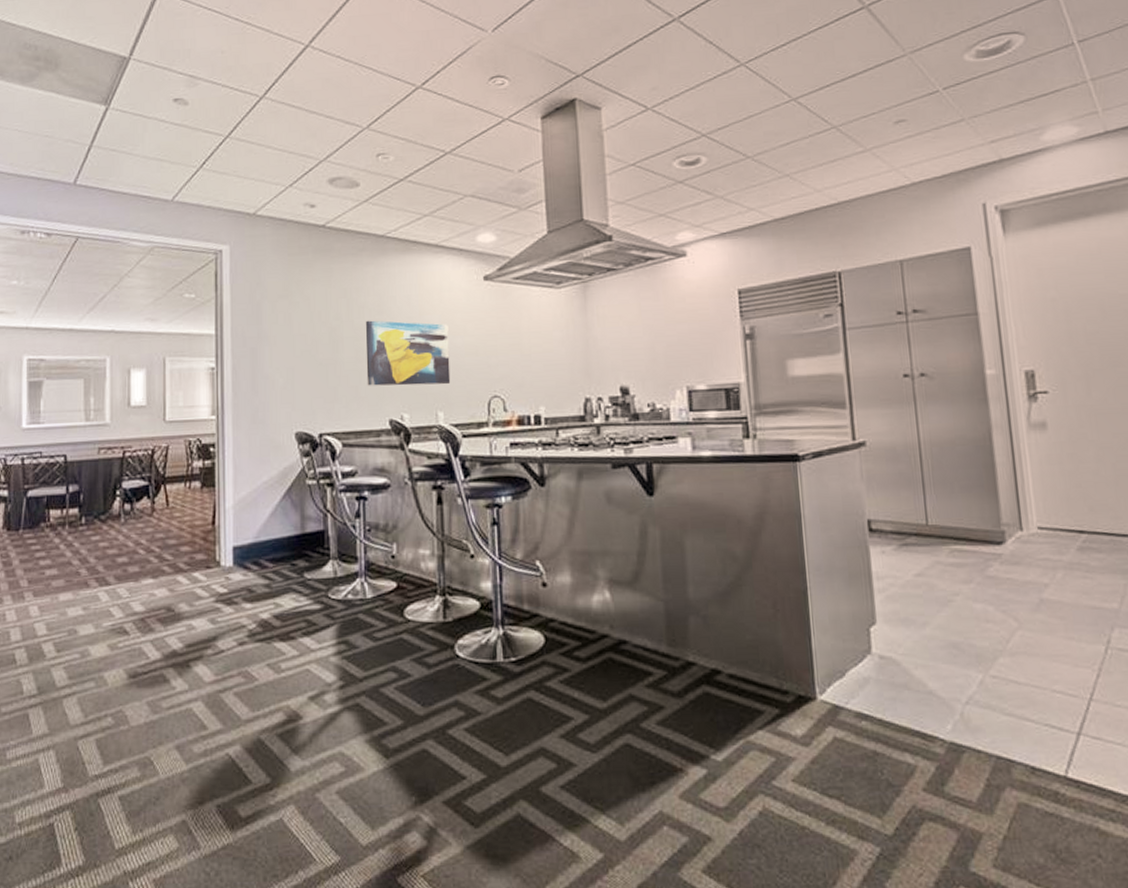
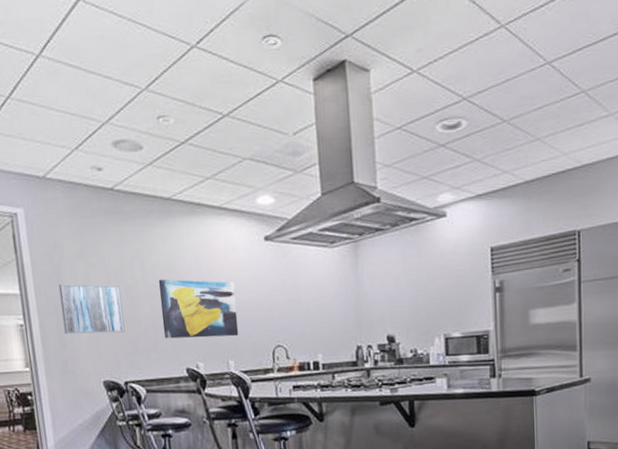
wall art: none [257,324,324,379] -> present [58,283,125,335]

